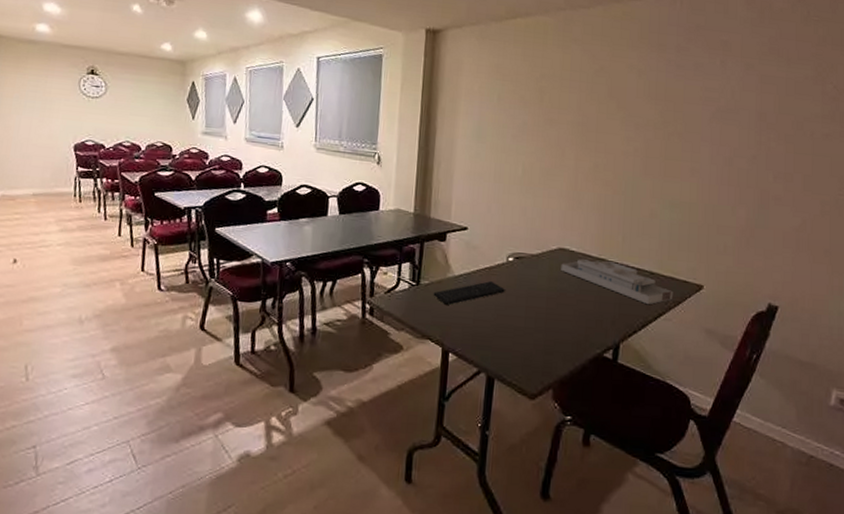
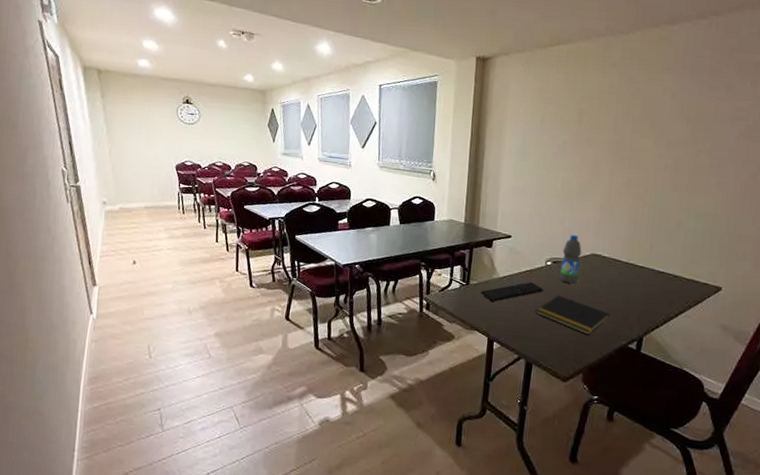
notepad: none [498,296,582,343] -> present [536,295,610,335]
water bottle: none [522,225,547,283] -> present [559,234,582,284]
desk organizer: present [561,258,674,305] -> none [593,263,694,304]

